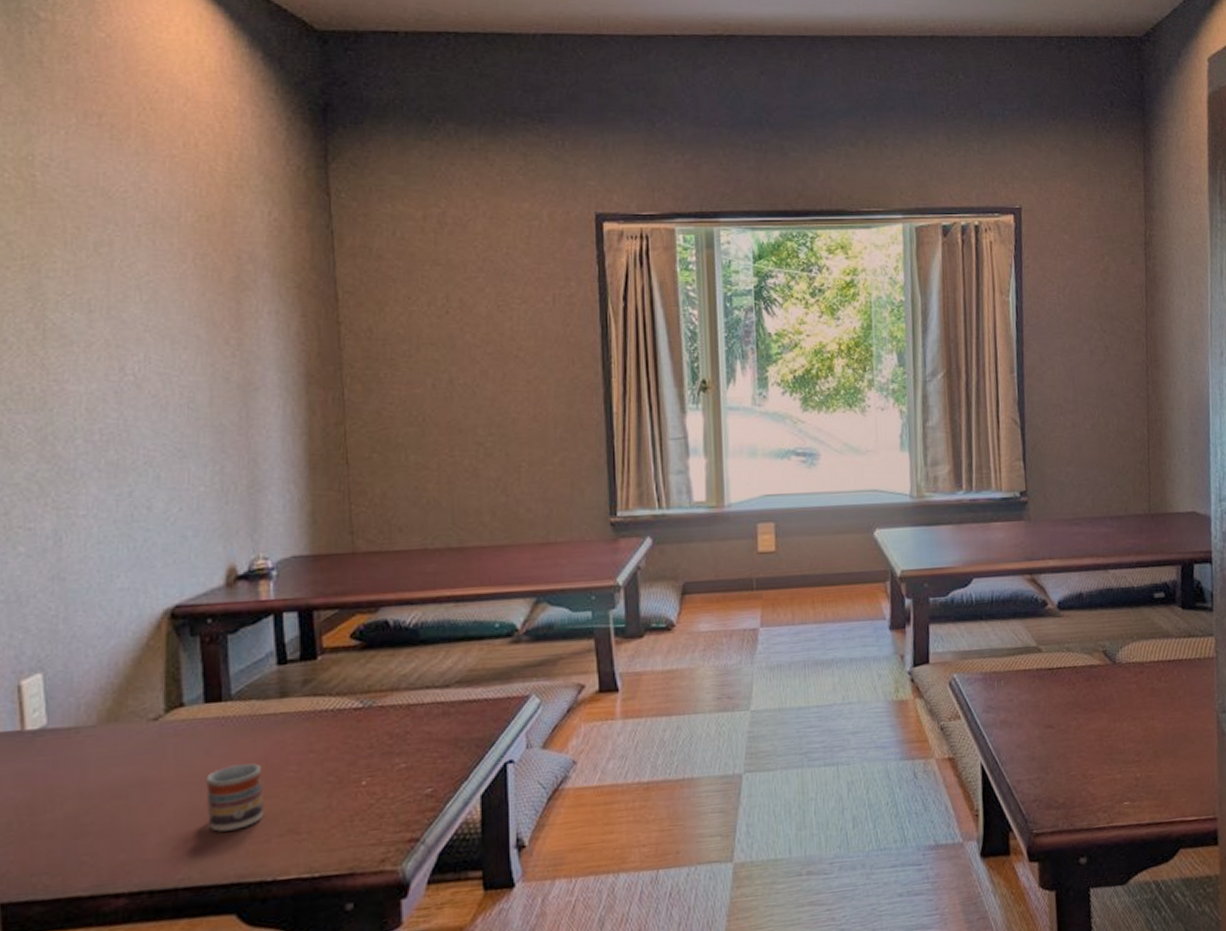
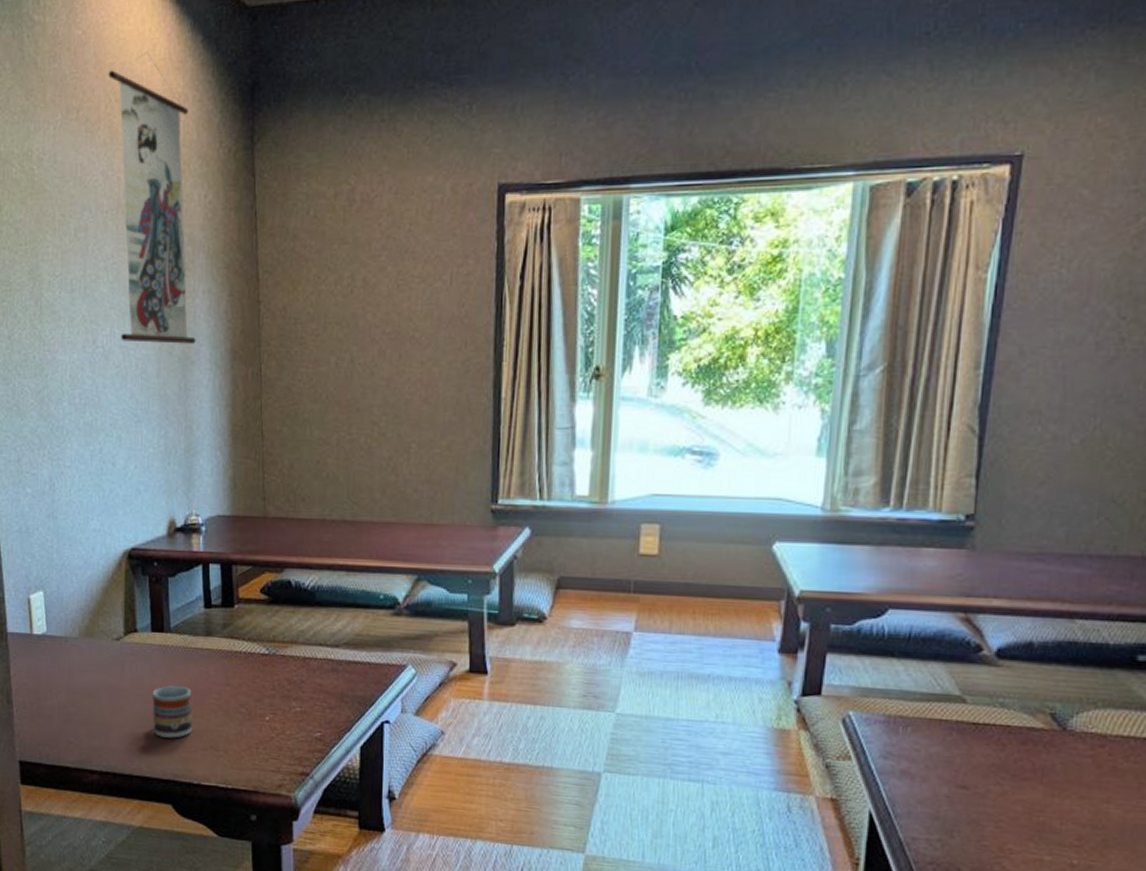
wall scroll: none [141,63,260,369] -> present [108,52,196,344]

